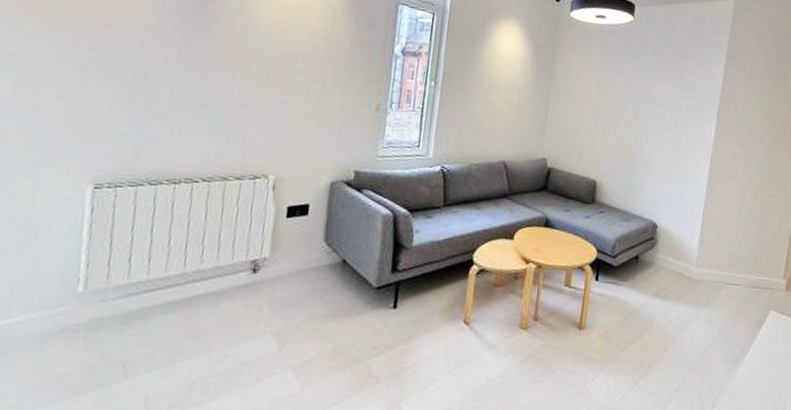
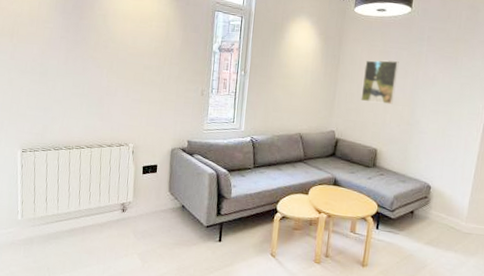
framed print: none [577,74,621,127] -> present [361,60,399,104]

